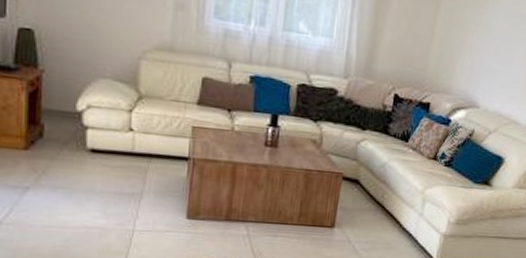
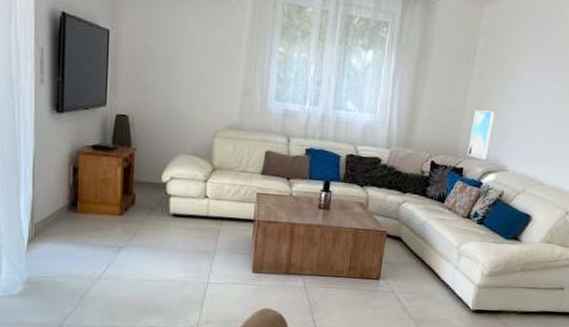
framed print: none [435,37,466,94] -> present [467,110,495,160]

